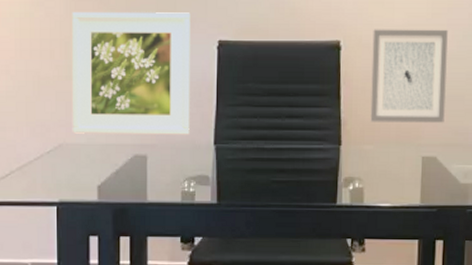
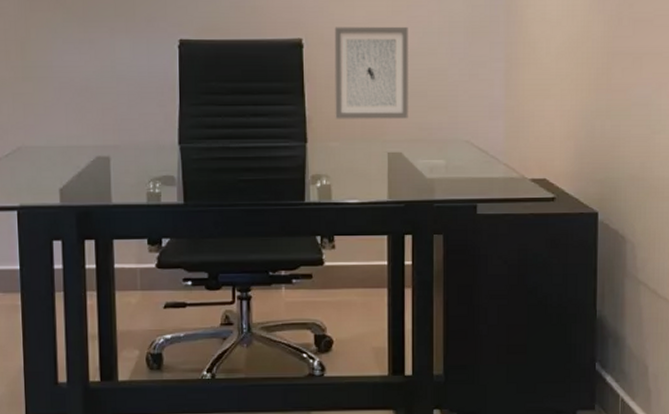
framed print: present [72,12,190,135] -> none [27,11,153,136]

